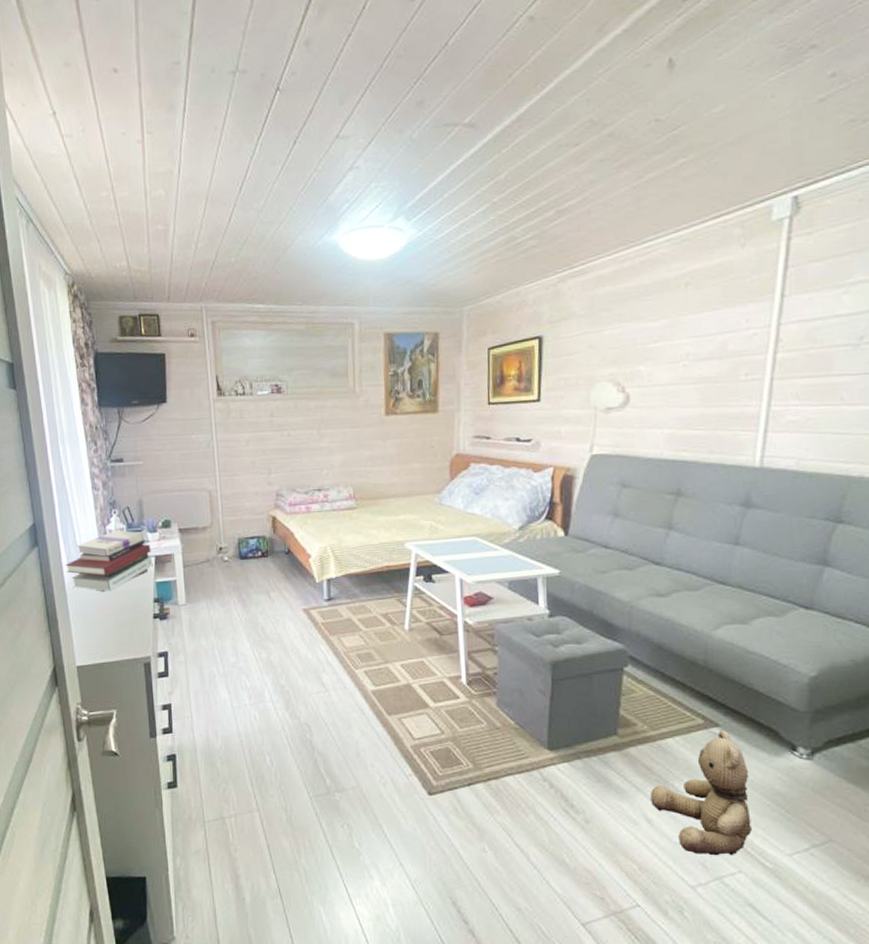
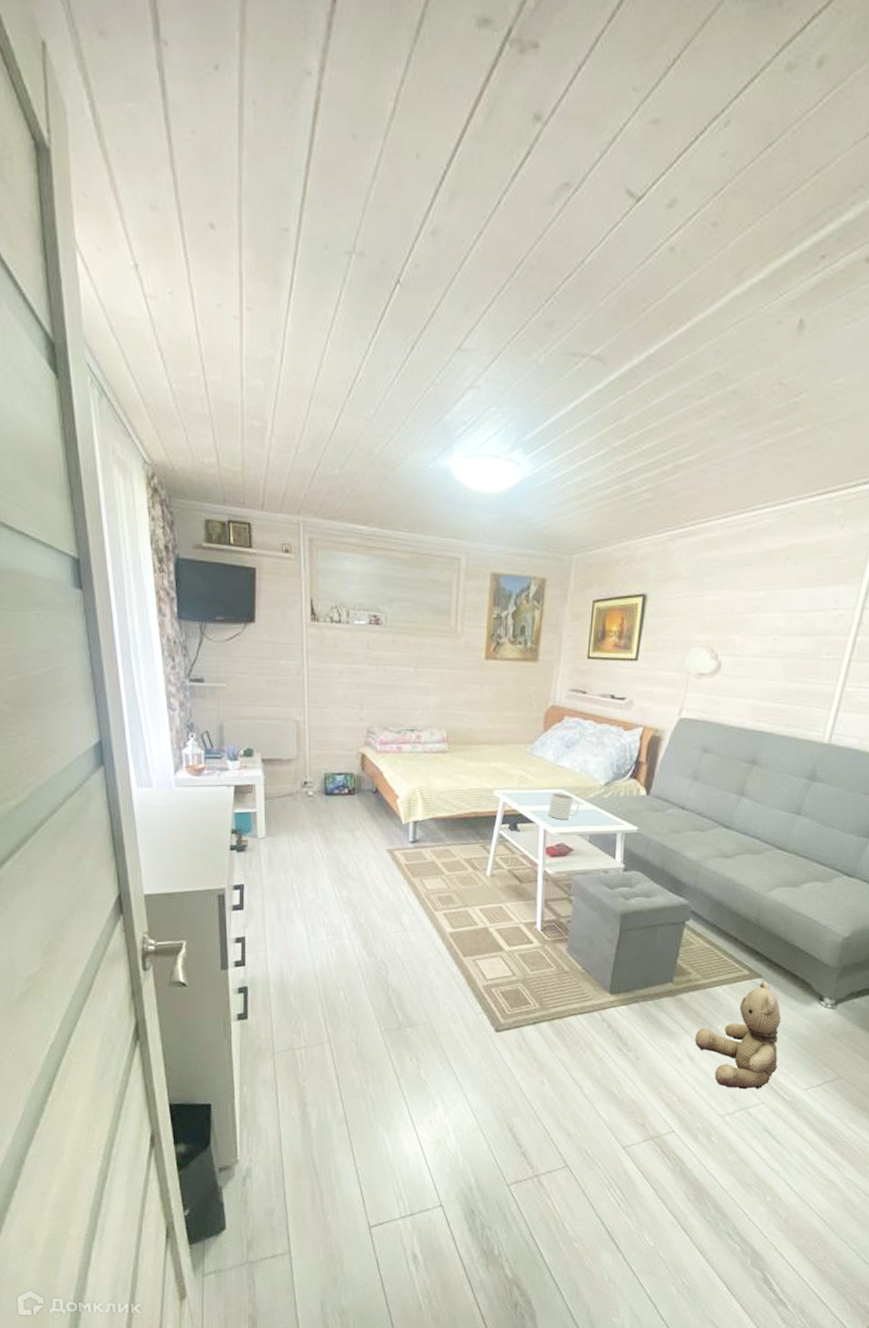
books: present [66,530,153,591] -> none [135,755,232,818]
mug: none [463,540,495,568] -> present [548,793,580,820]

